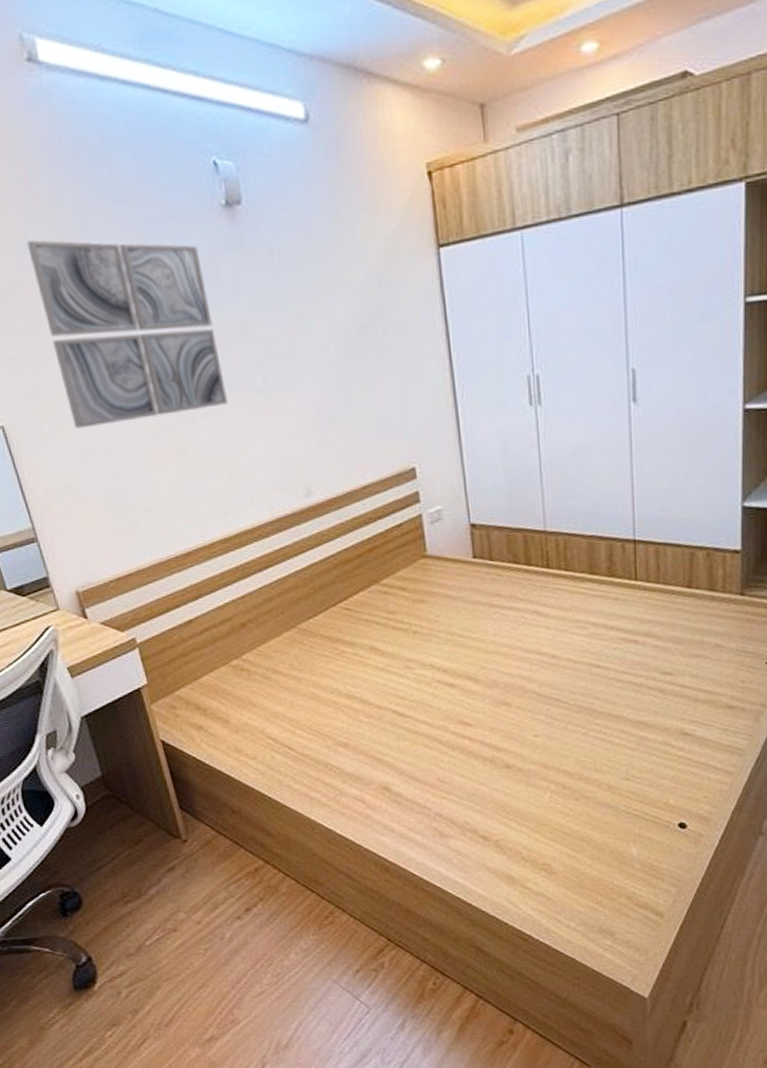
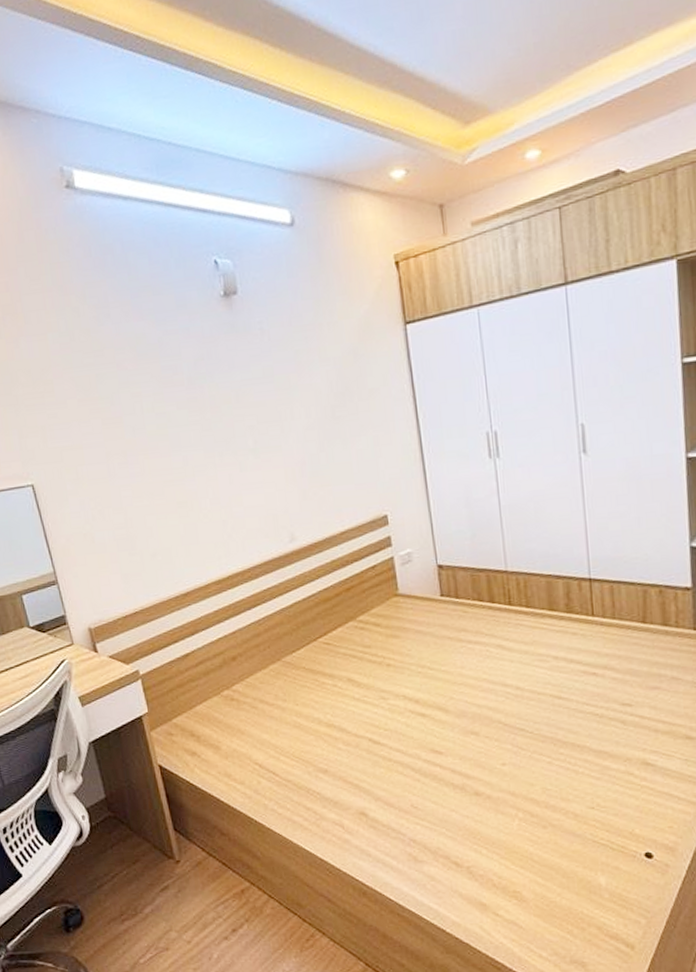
wall art: present [26,240,228,429] -> none [59,329,223,486]

